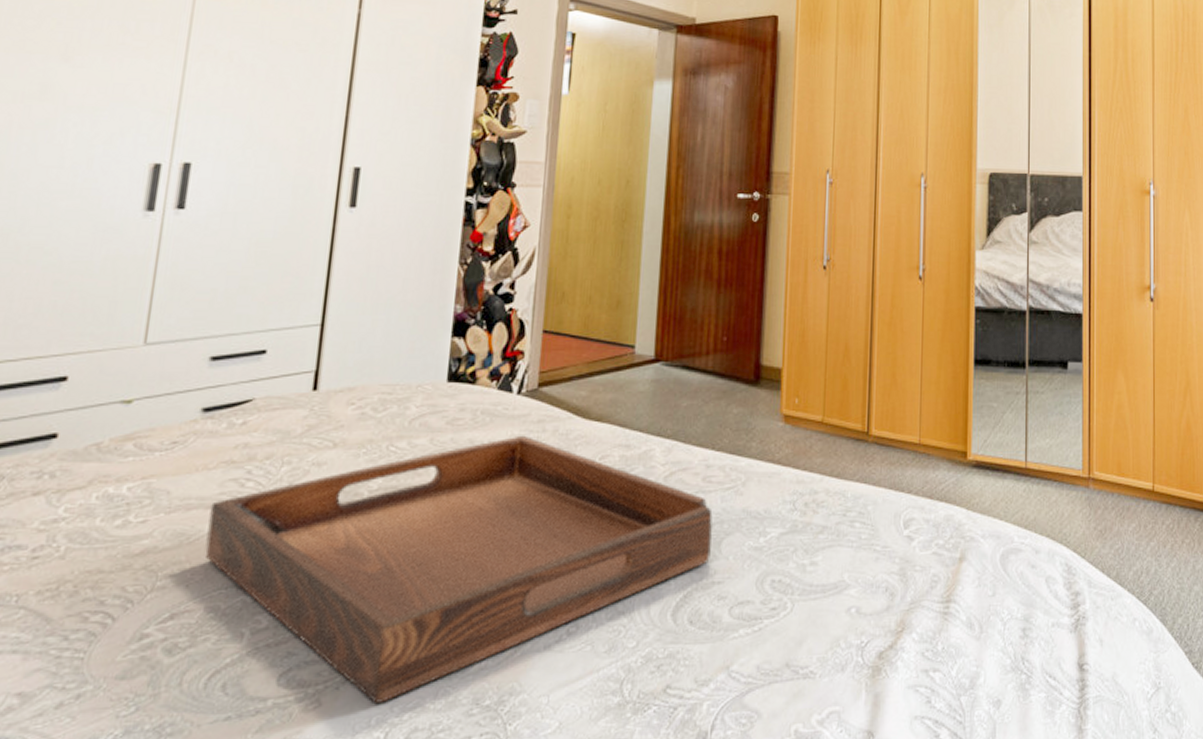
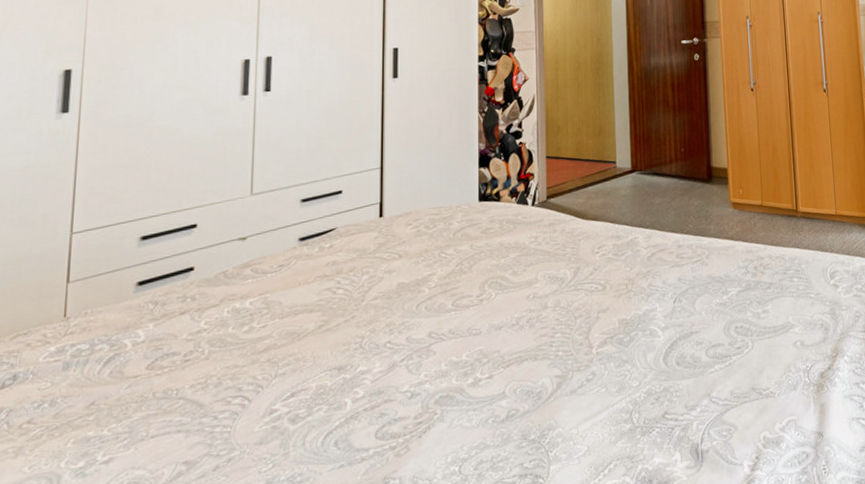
serving tray: present [205,435,713,703] -> none [312,236,688,445]

